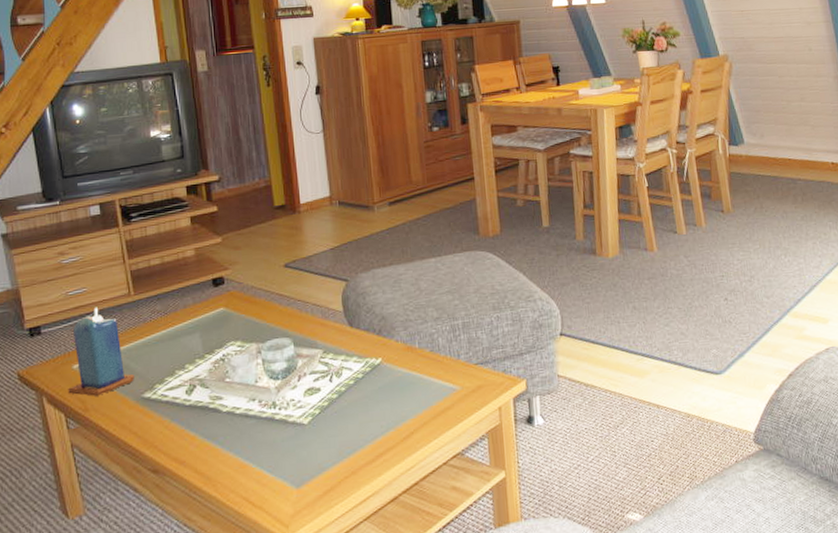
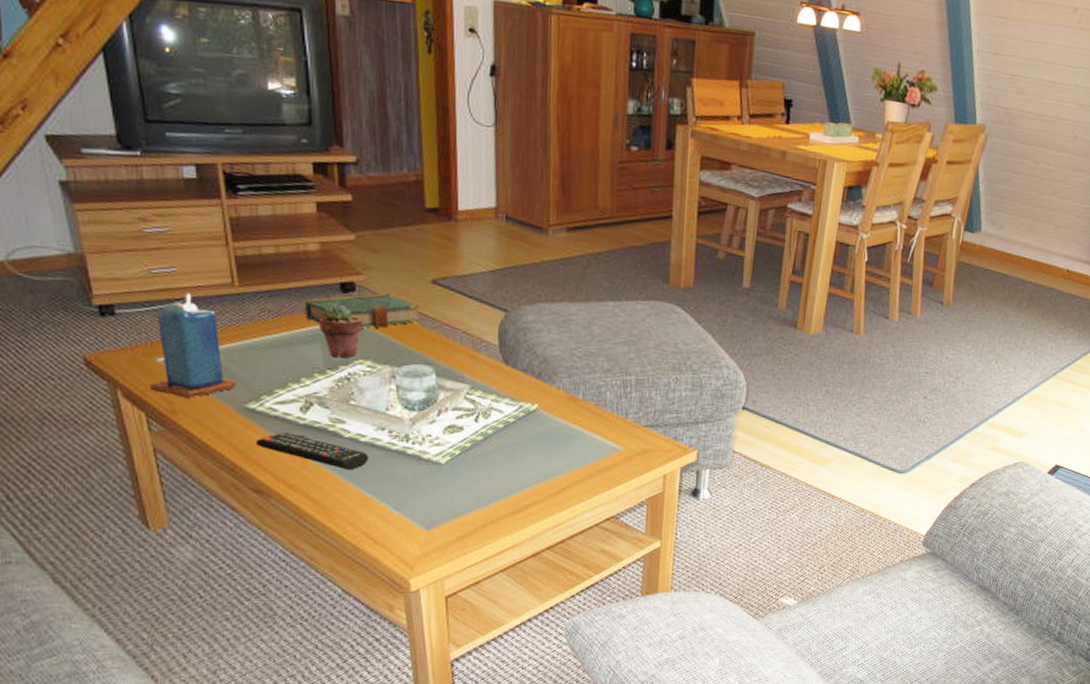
remote control: none [151,414,244,442] -> present [255,433,368,471]
book: none [186,282,279,316] -> present [305,293,422,328]
potted succulent: none [197,297,231,343] -> present [319,304,362,358]

